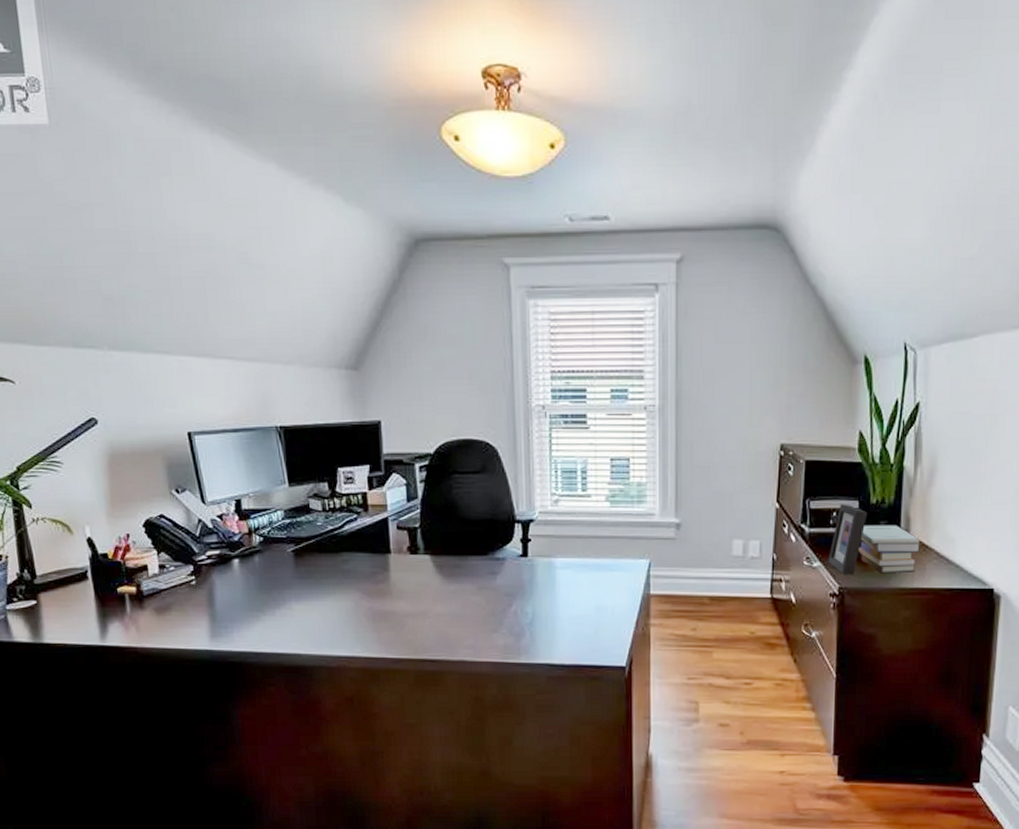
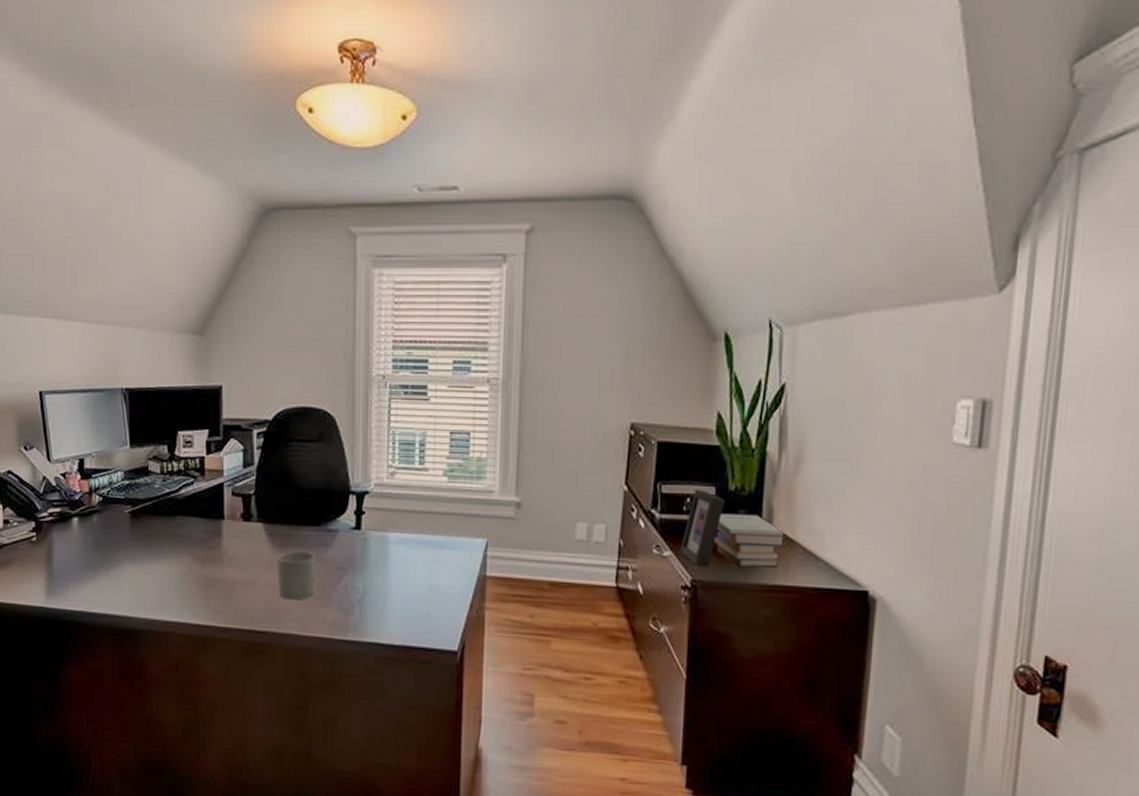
mug: none [446,579,486,628] -> present [277,550,316,600]

